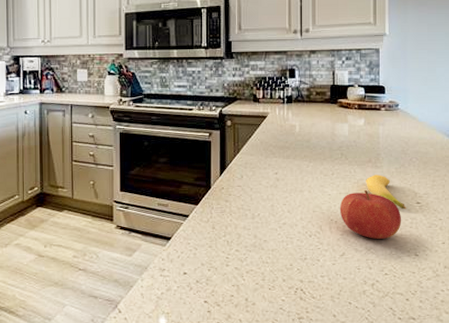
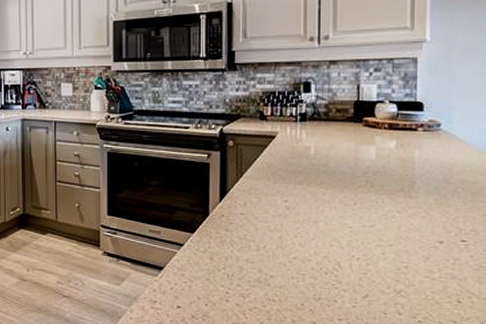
fruit: present [339,190,402,239] -> none [362,224,442,281]
banana: present [366,174,406,210] -> none [396,206,448,248]

